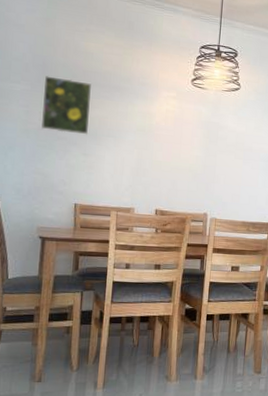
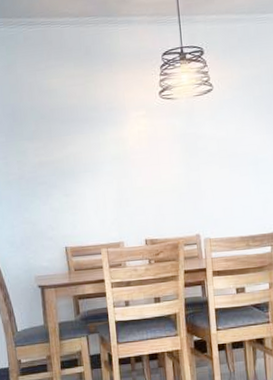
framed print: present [41,76,91,135] -> none [16,121,66,178]

